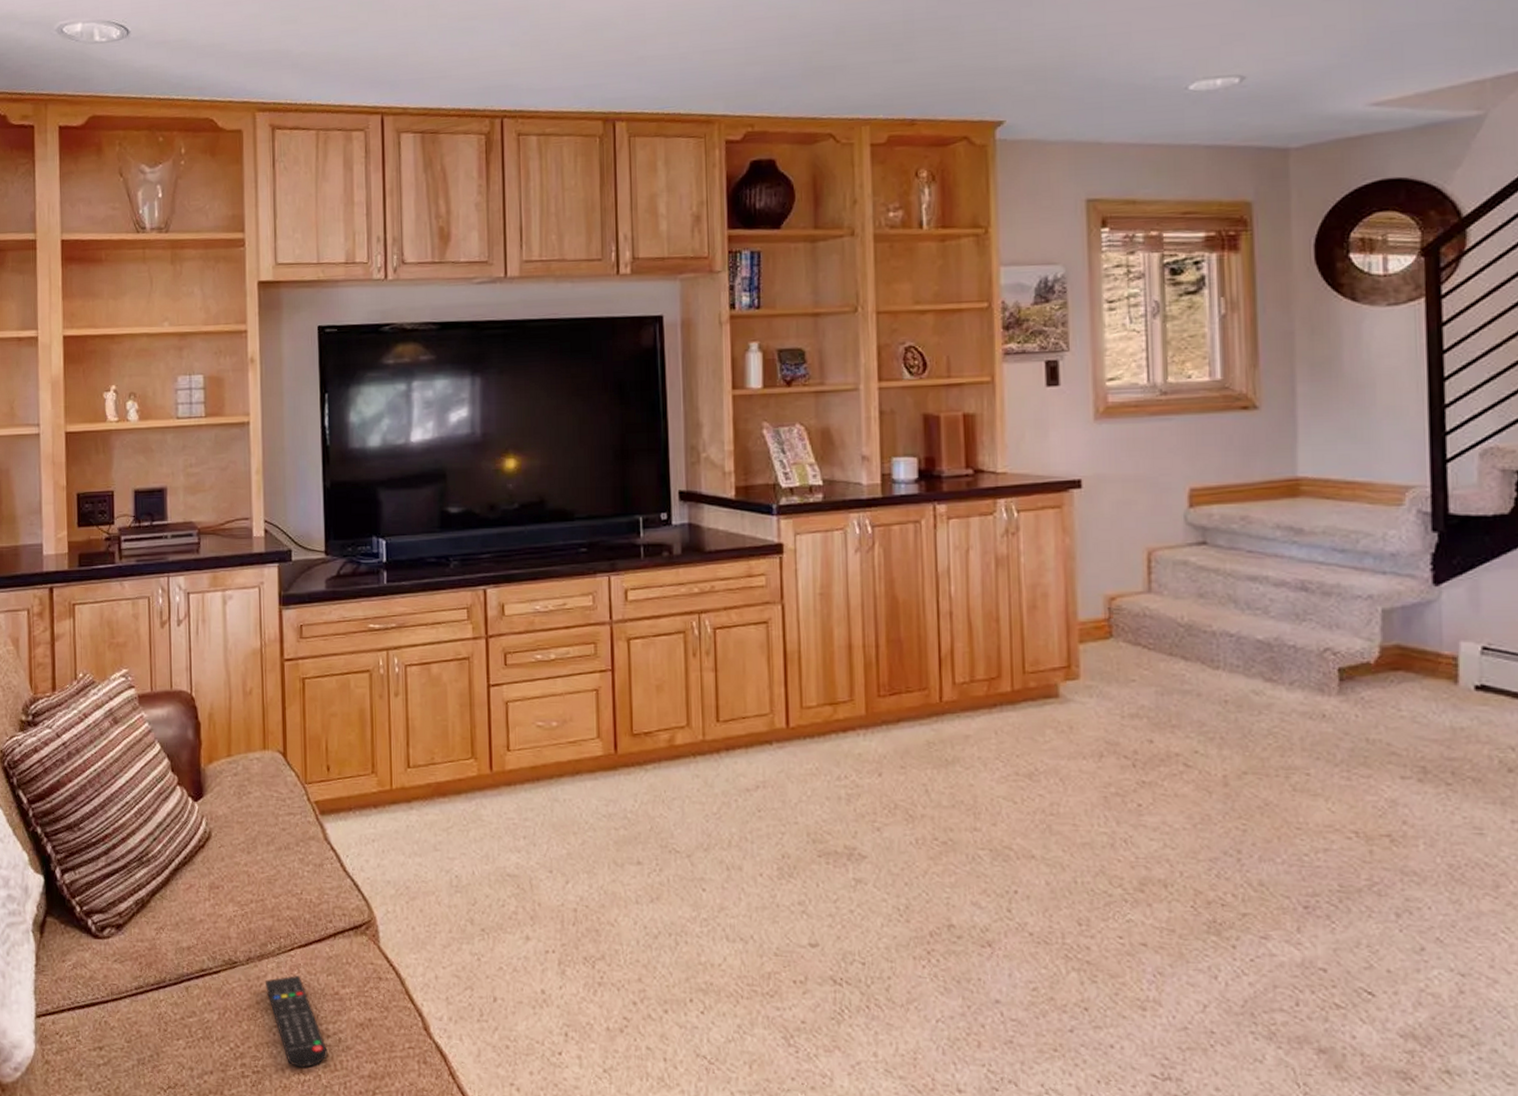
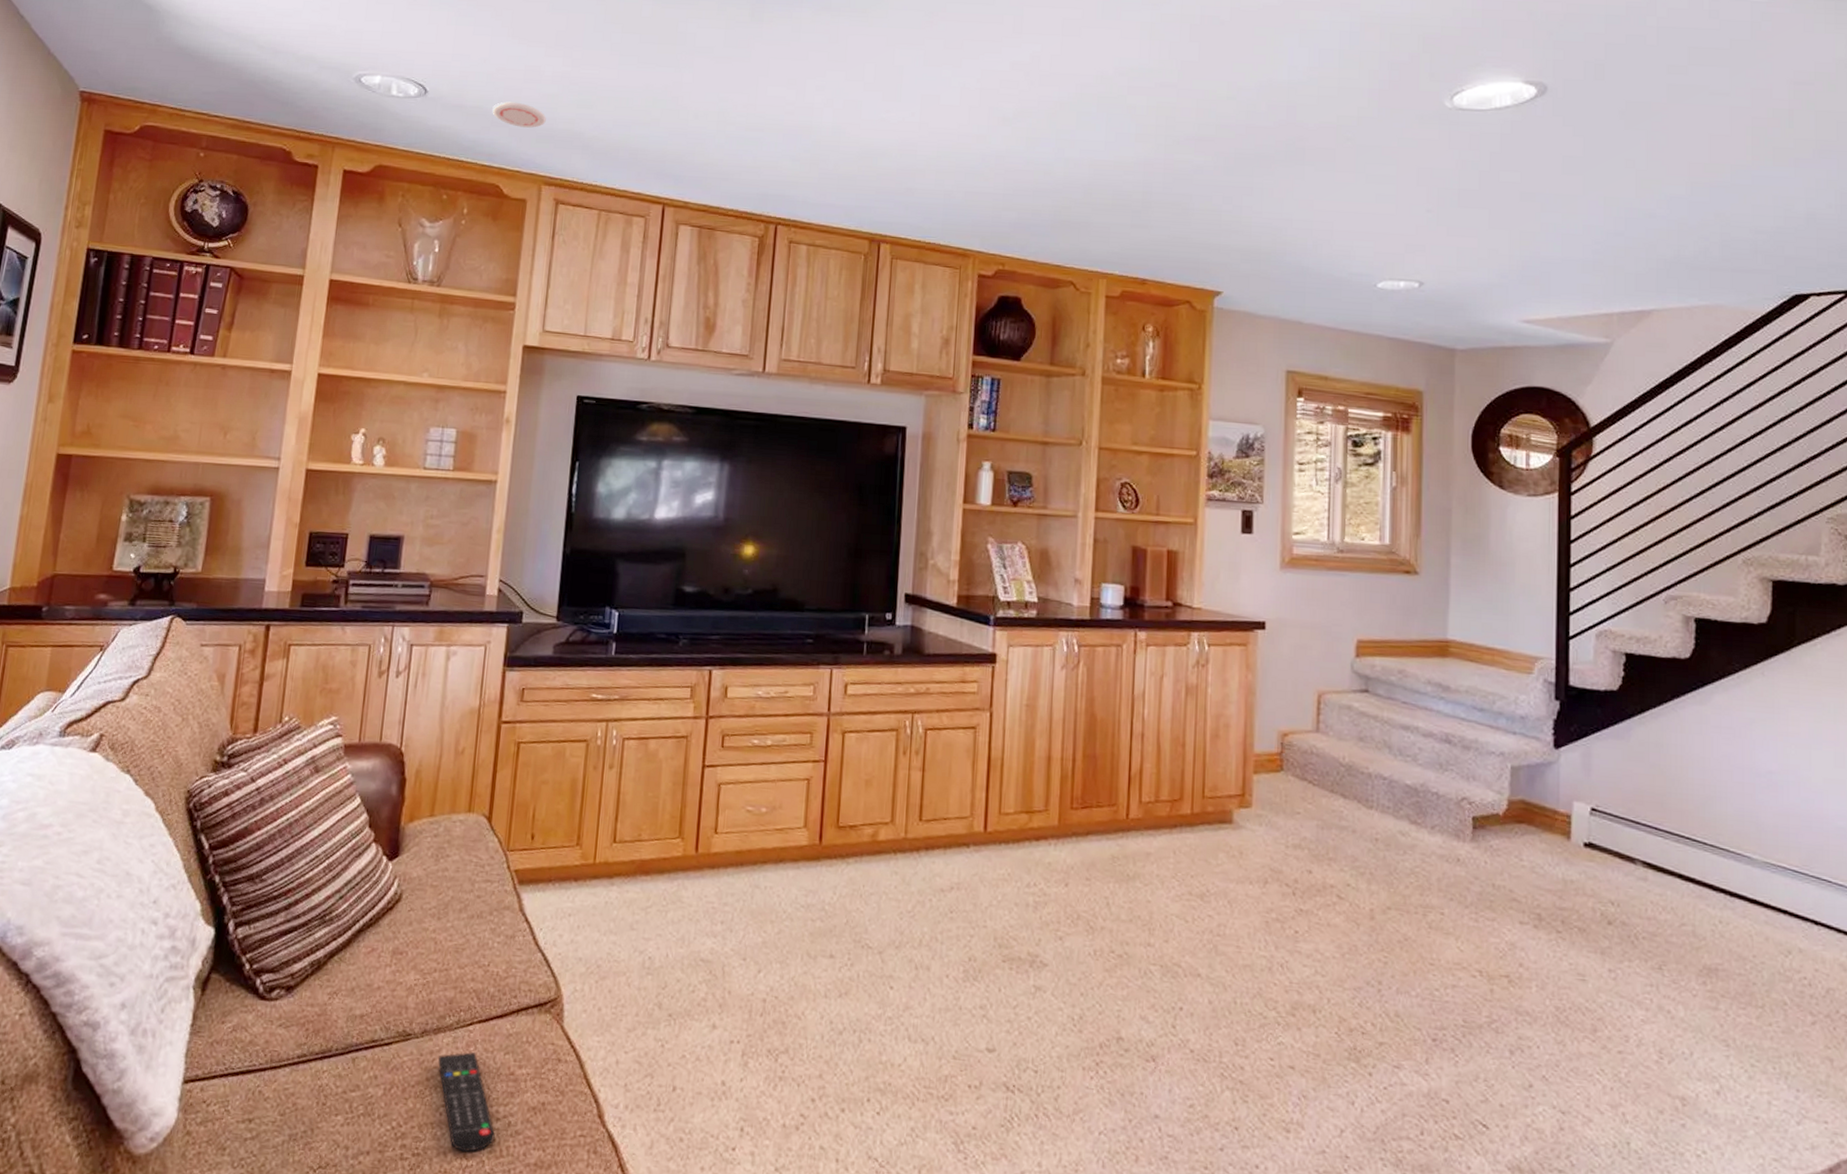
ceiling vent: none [196,28,251,55] -> present [492,101,546,128]

